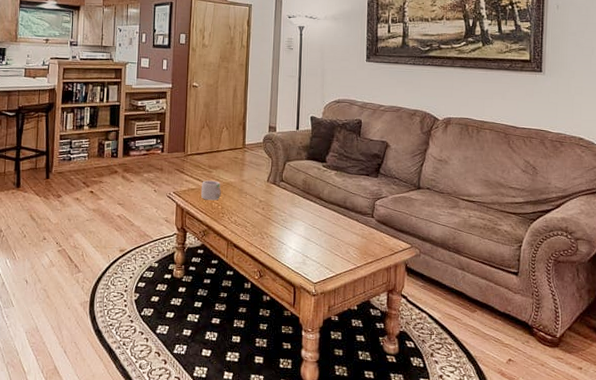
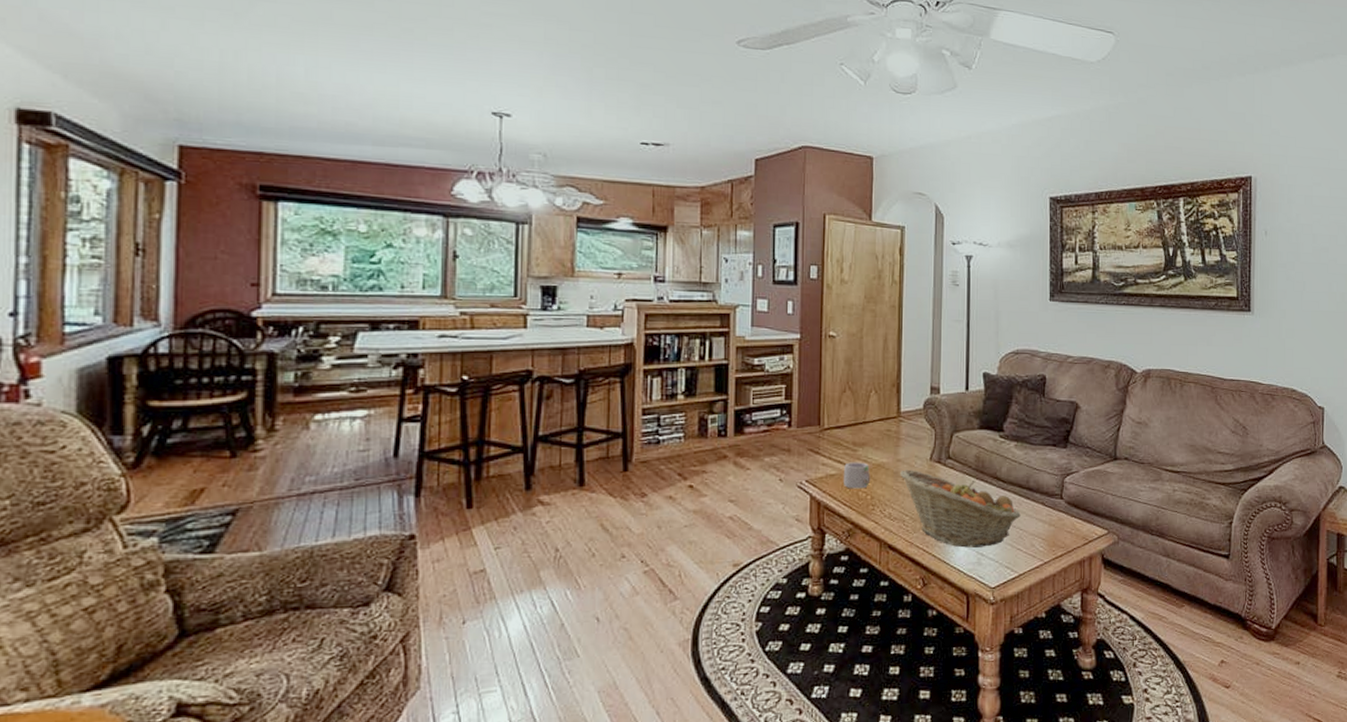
fruit basket: none [244,188,339,251] -> present [900,469,1021,548]

